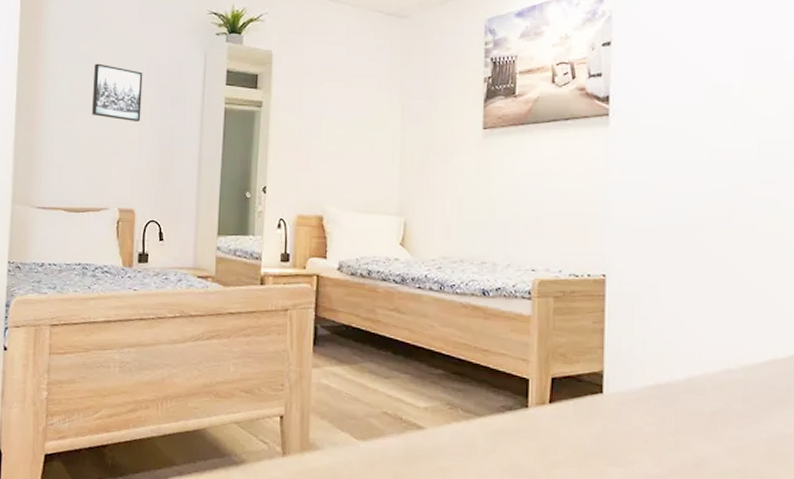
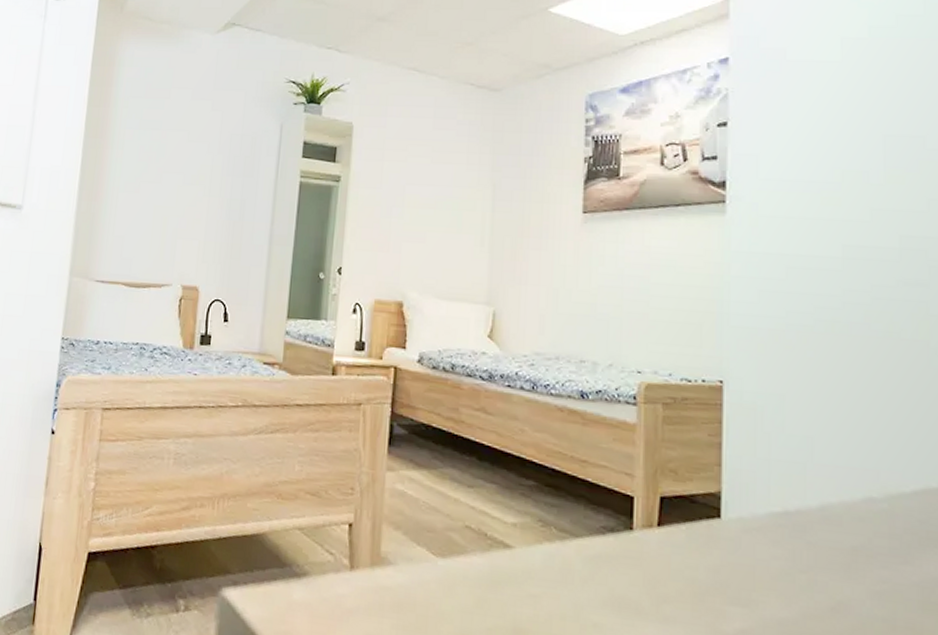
wall art: present [92,63,143,121] -> none [159,131,215,193]

